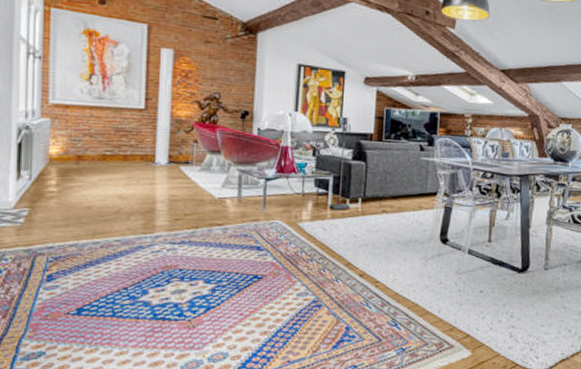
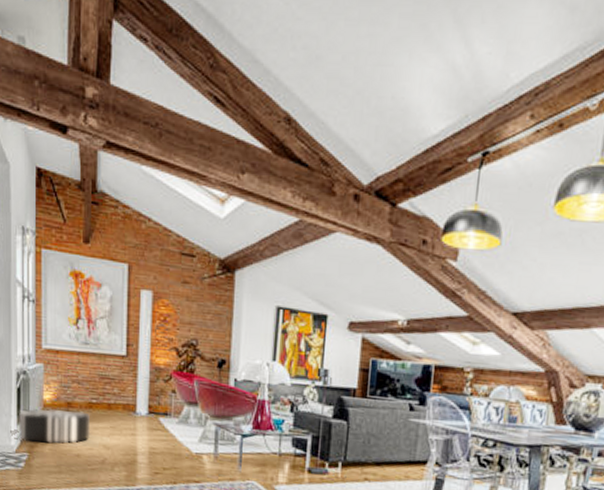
pouf: none [19,162,104,198] -> present [19,408,91,445]

